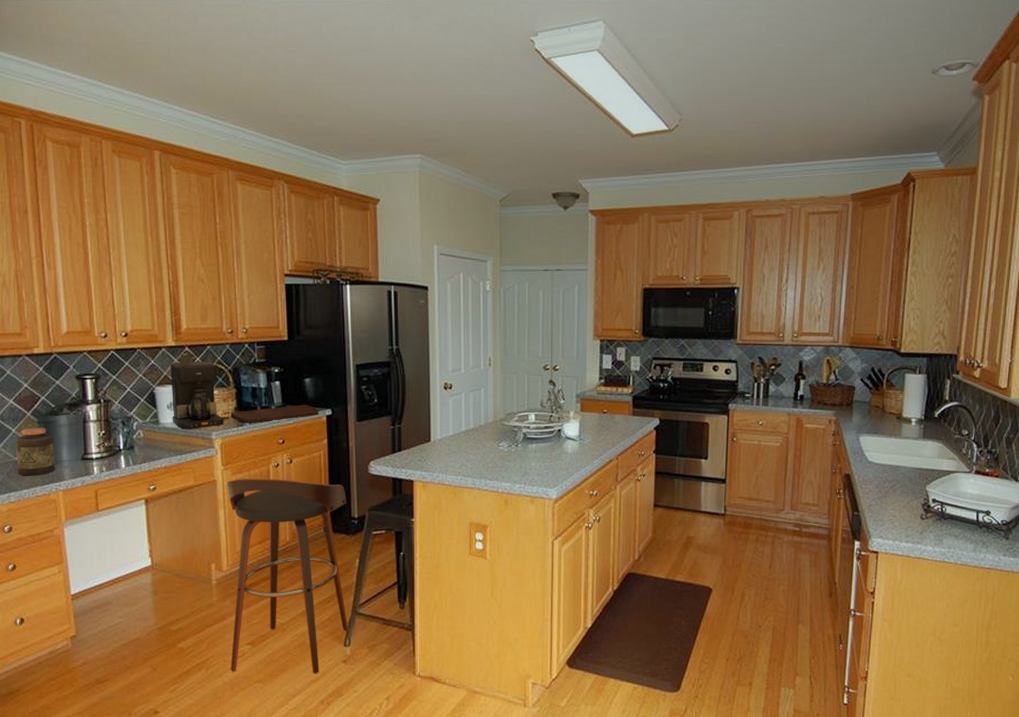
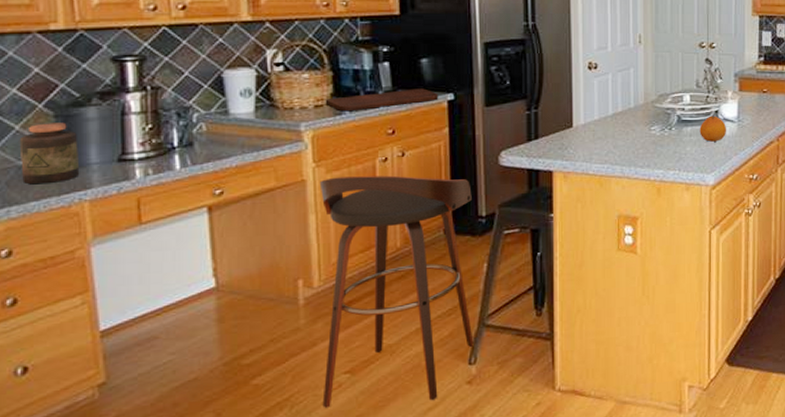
coffee maker: present [170,361,224,430] -> none [245,39,316,121]
fruit: none [543,434,569,458] -> present [699,115,727,142]

